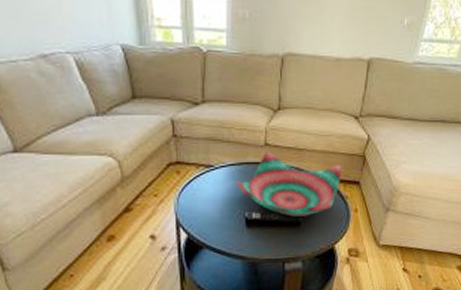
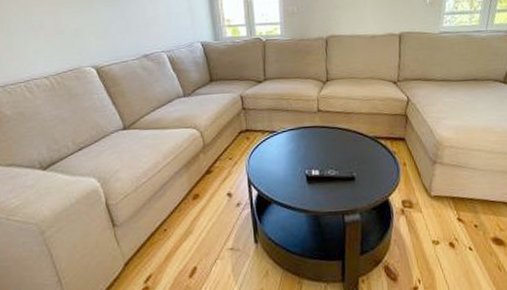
decorative bowl: present [236,151,342,217] -> none [296,116,388,173]

